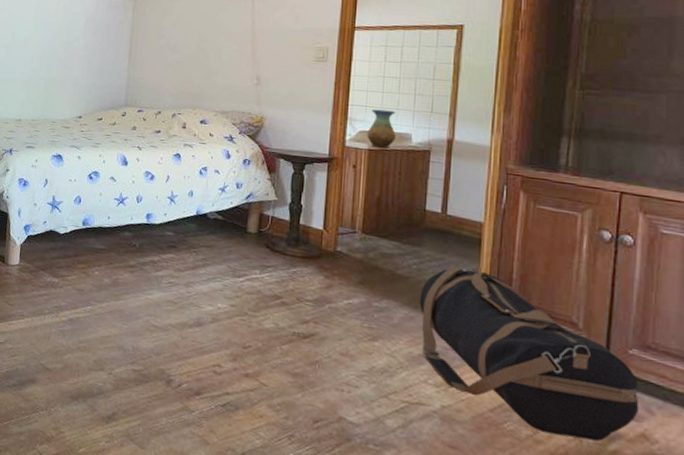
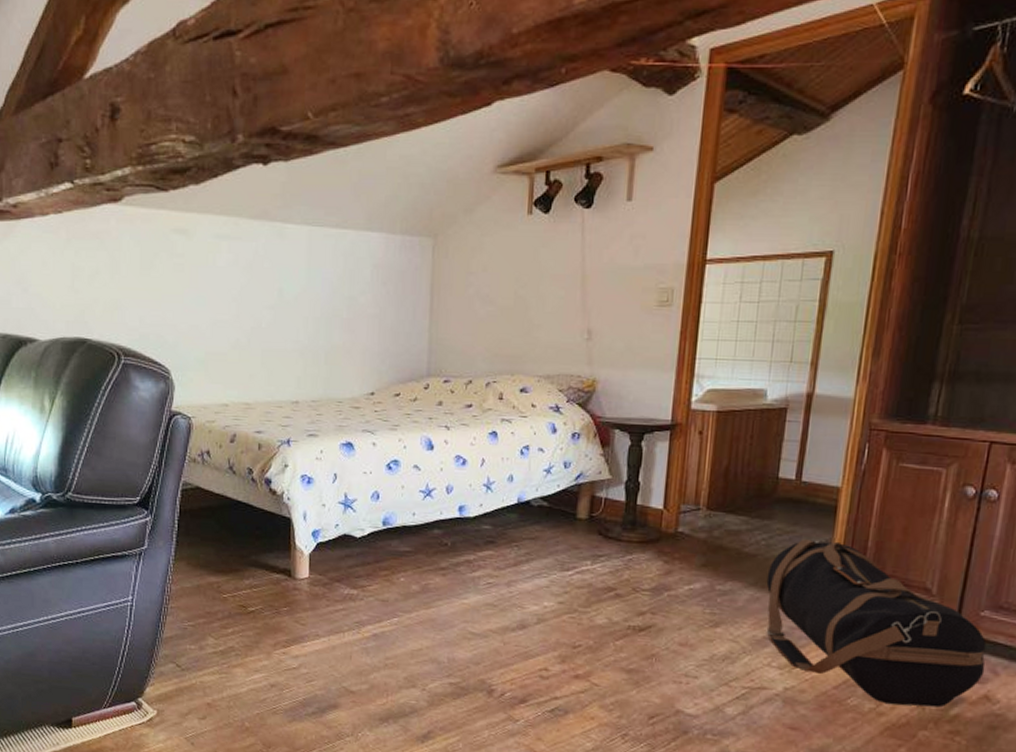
vase: present [367,109,396,149] -> none [715,362,750,409]

